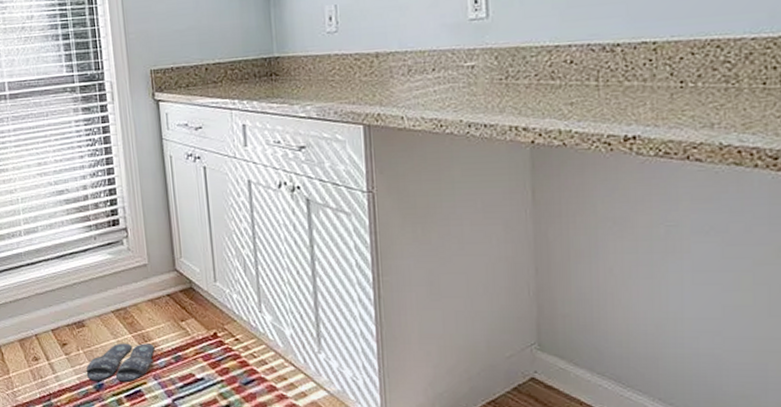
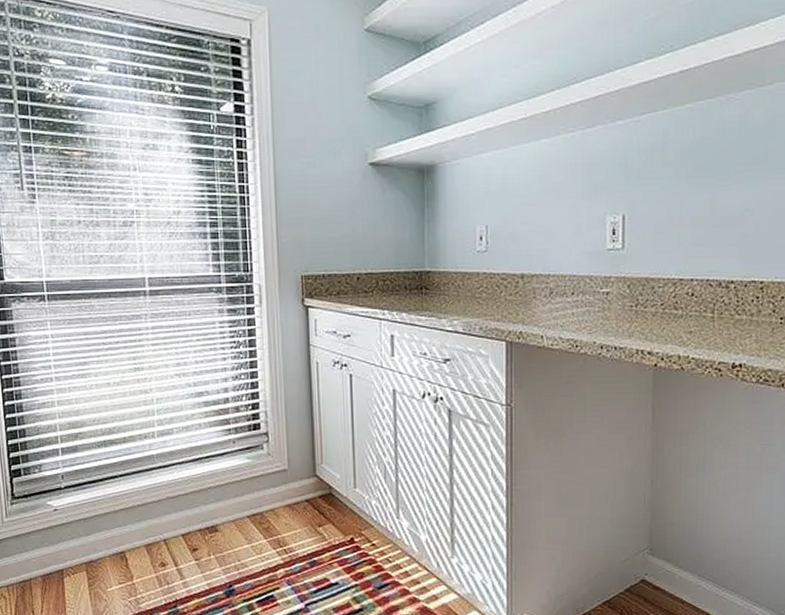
slippers: present [86,343,155,382] -> none [216,548,290,587]

